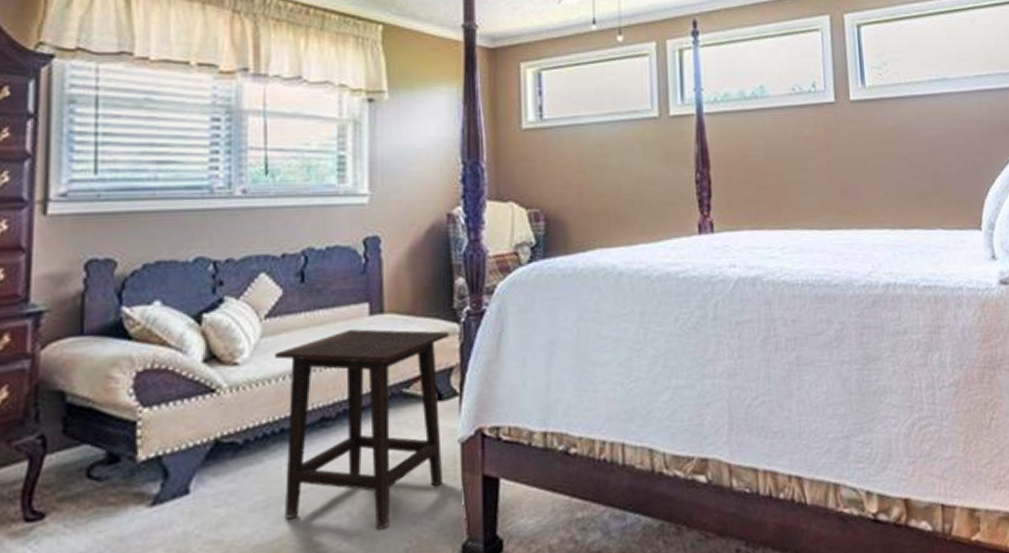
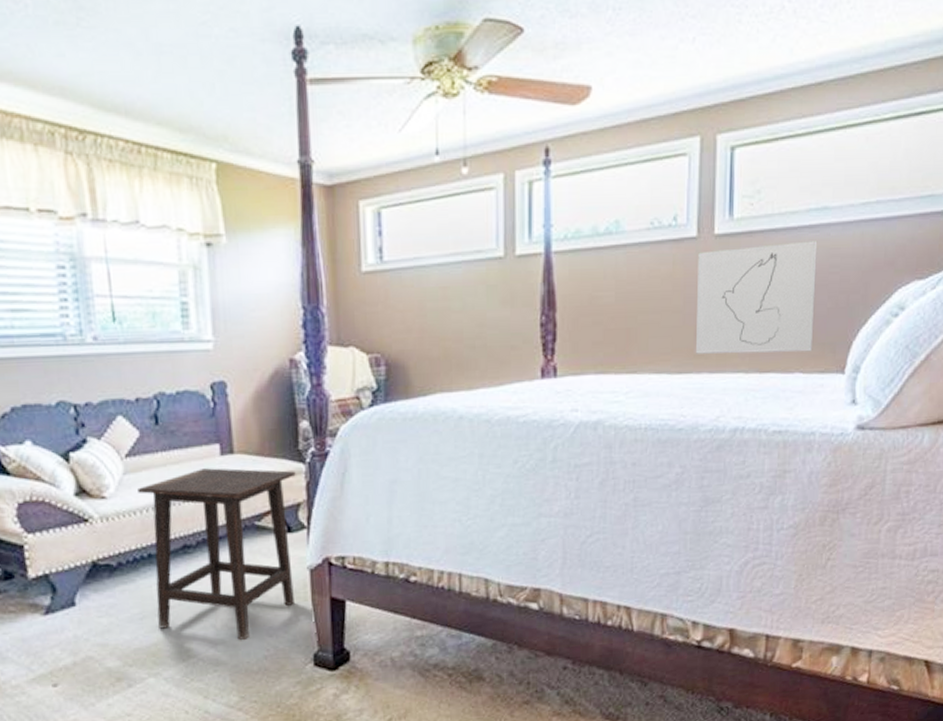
wall art: none [837,108,950,211] -> present [696,241,818,354]

